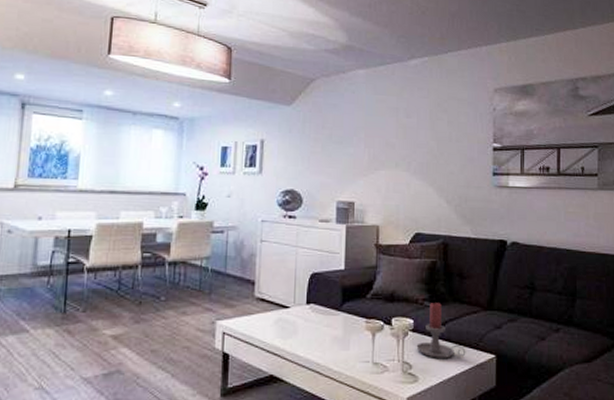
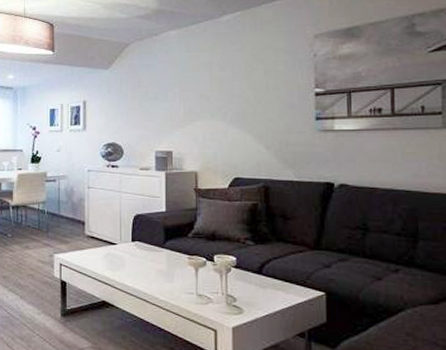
candle holder: present [416,303,466,358] -> none [240,242,293,294]

